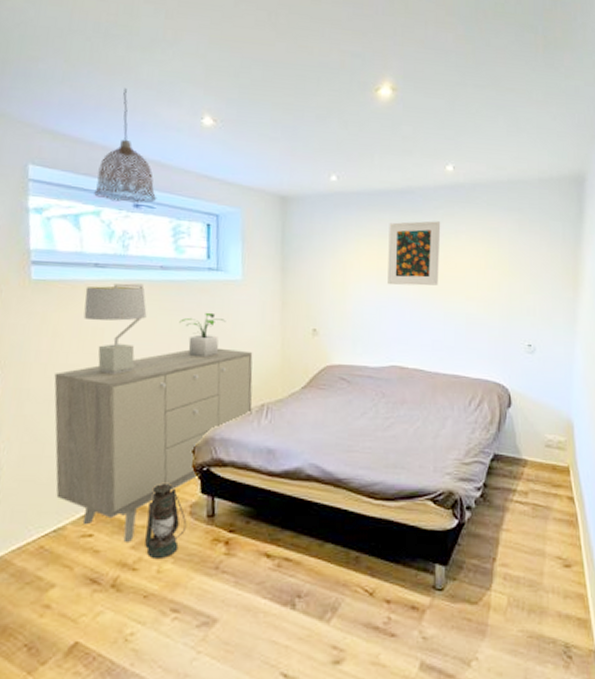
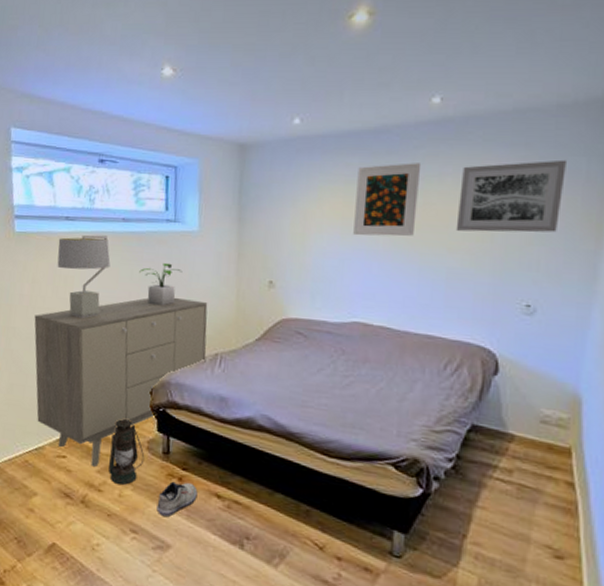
pendant lamp: present [94,87,157,203] -> none [65,46,120,158]
shoe: none [201,545,246,587] -> present [156,481,198,517]
wall art: none [471,223,549,283] -> present [455,159,566,233]

